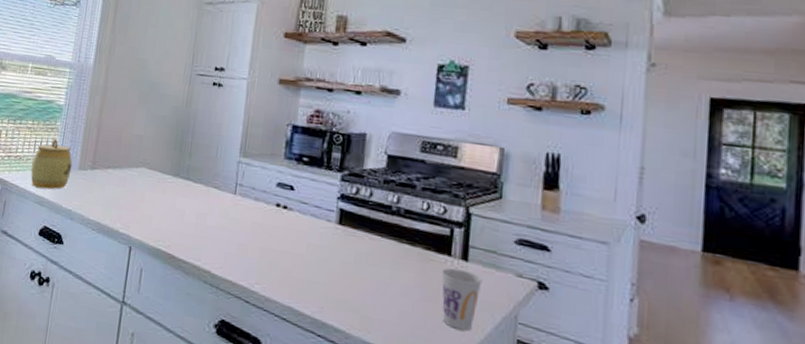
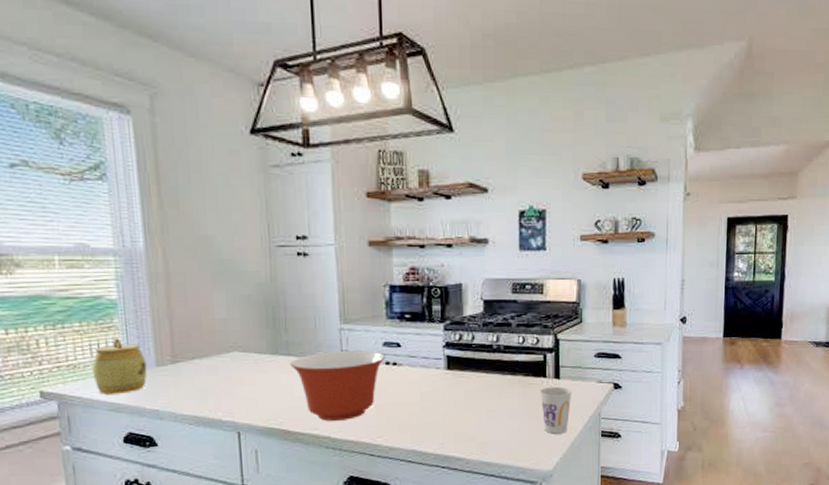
mixing bowl: none [187,182,277,258] -> present [290,350,385,421]

